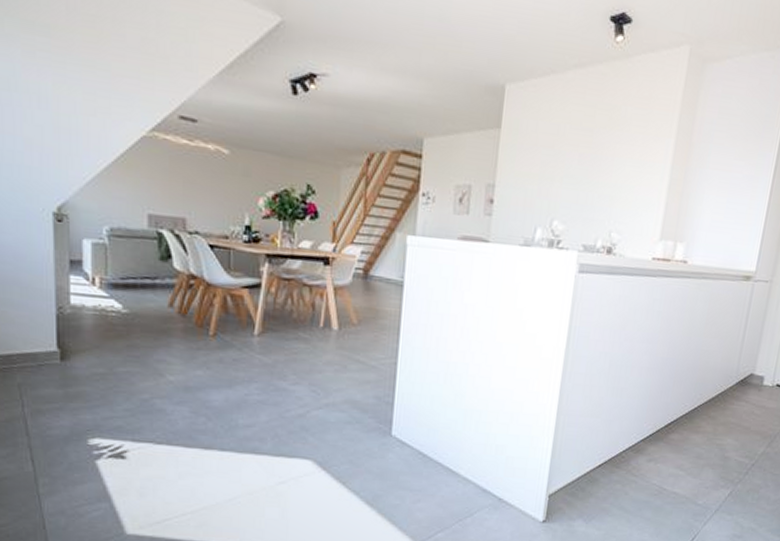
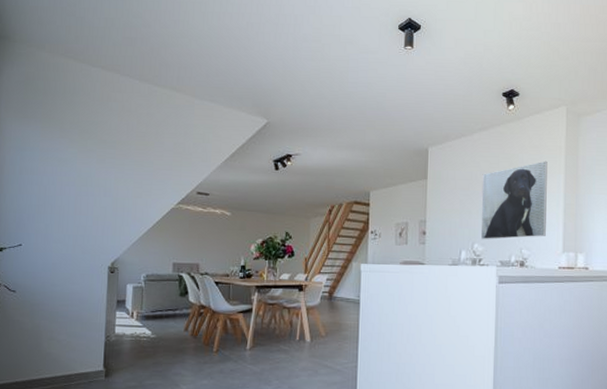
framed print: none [562,118,657,219] -> present [480,161,548,240]

